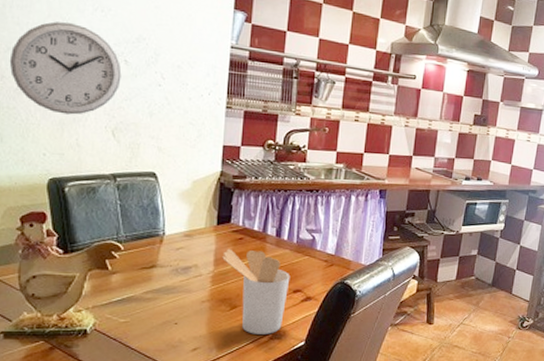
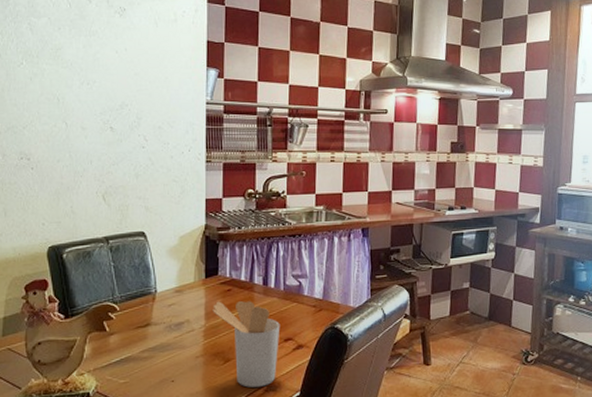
wall clock: present [9,21,122,115] -> none [9,99,108,184]

